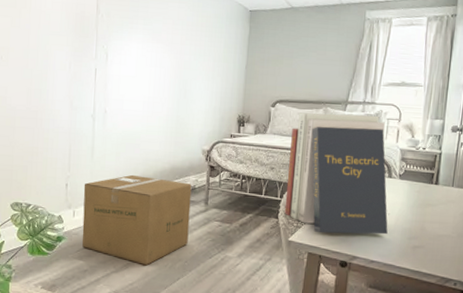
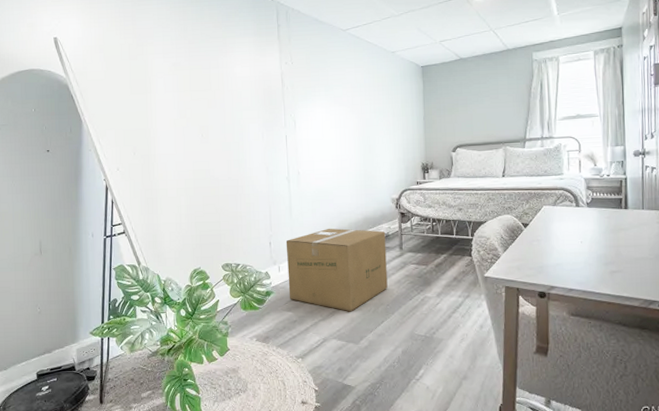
books: present [284,113,388,235] -> none [475,149,583,266]

